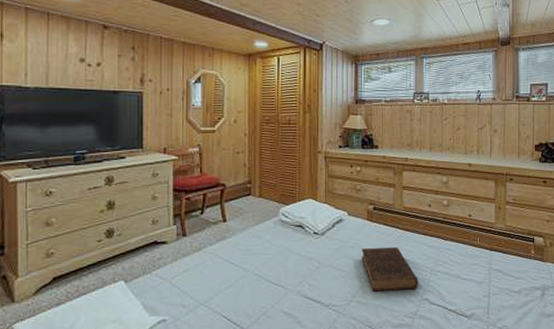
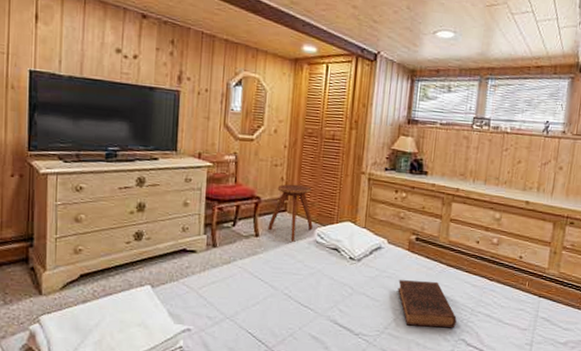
stool: none [234,168,277,224] -> present [268,184,313,243]

